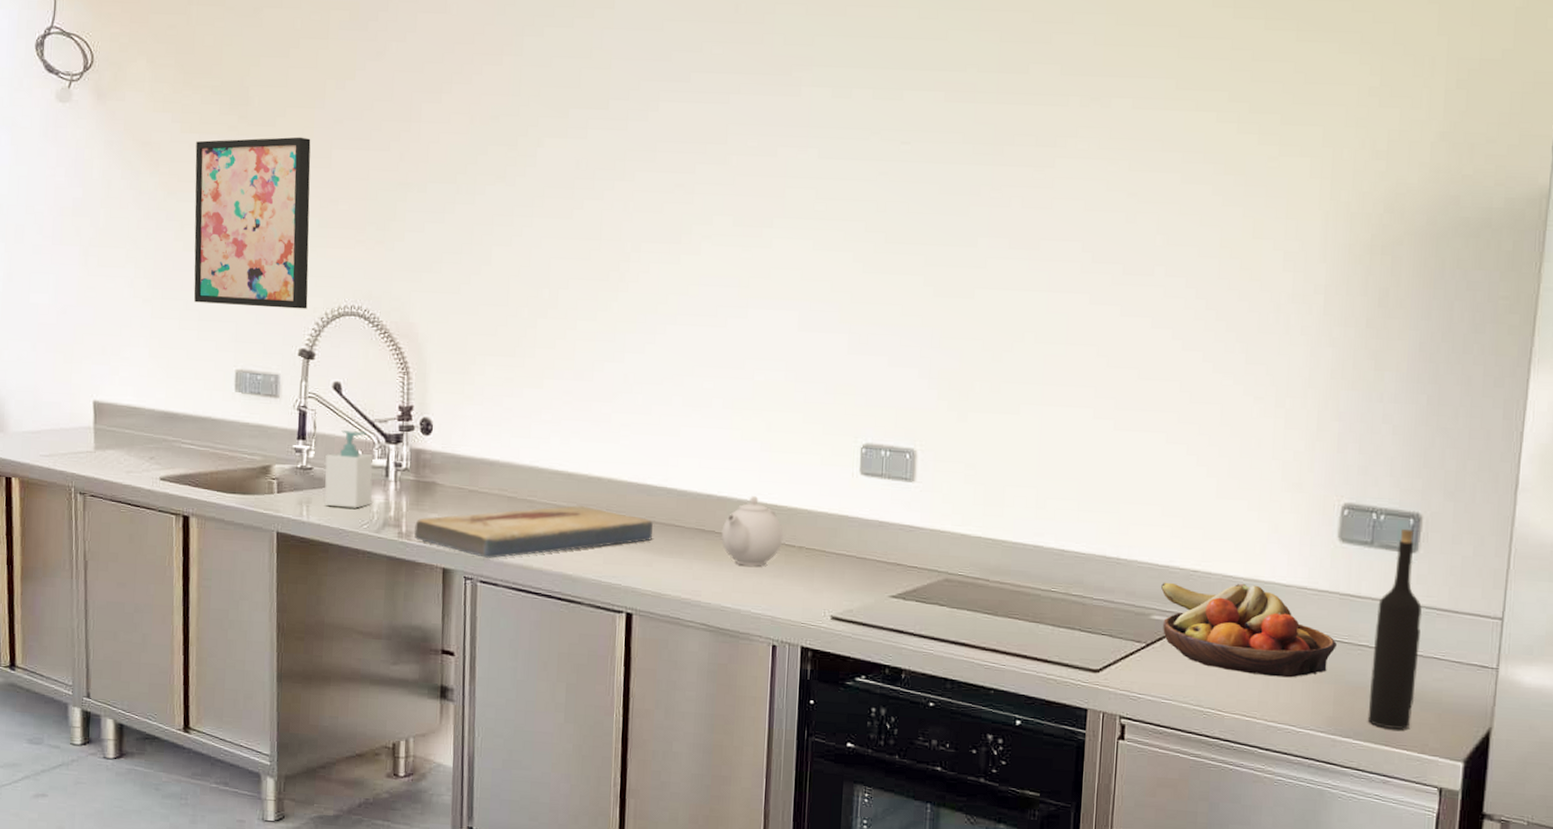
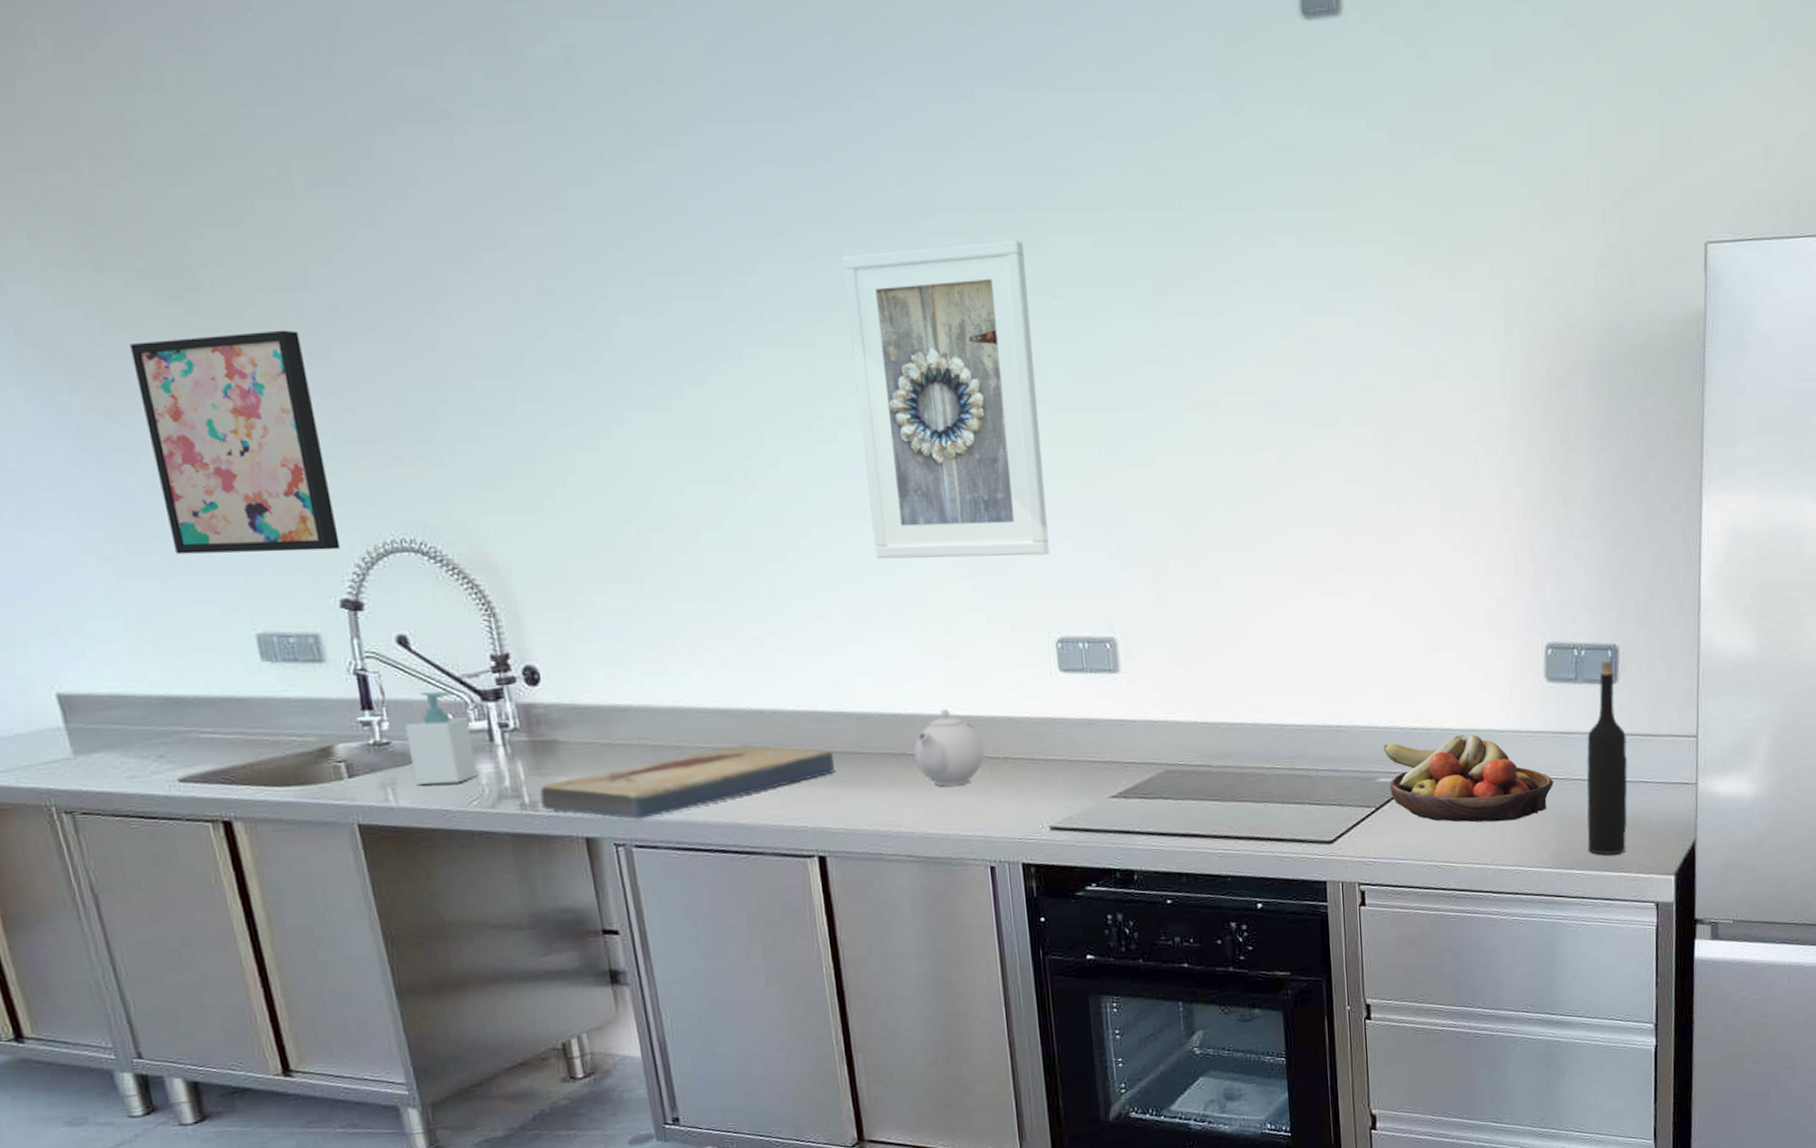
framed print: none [716,93,883,368] -> present [842,241,1050,559]

